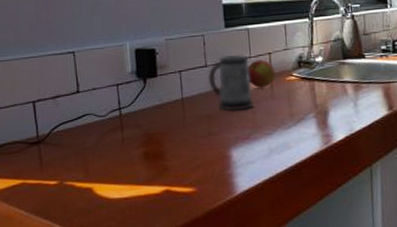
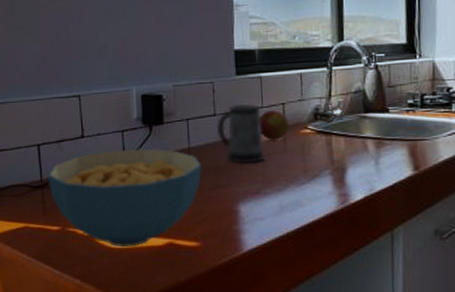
cereal bowl: none [44,100,195,198] -> present [47,148,201,248]

